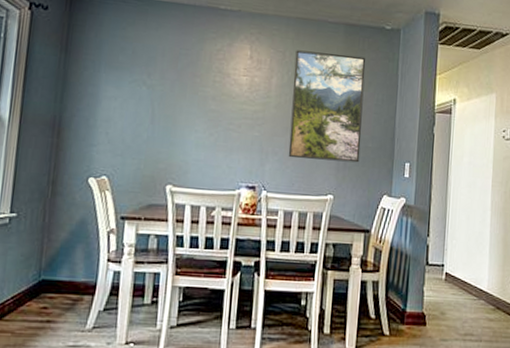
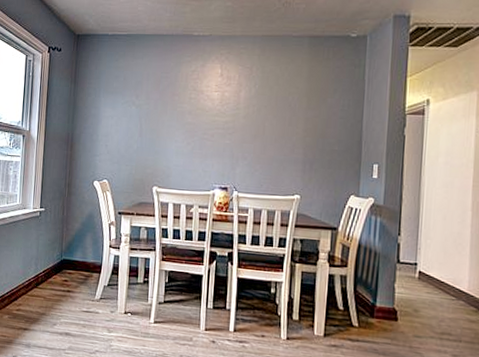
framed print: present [288,50,366,163] -> none [256,65,331,165]

